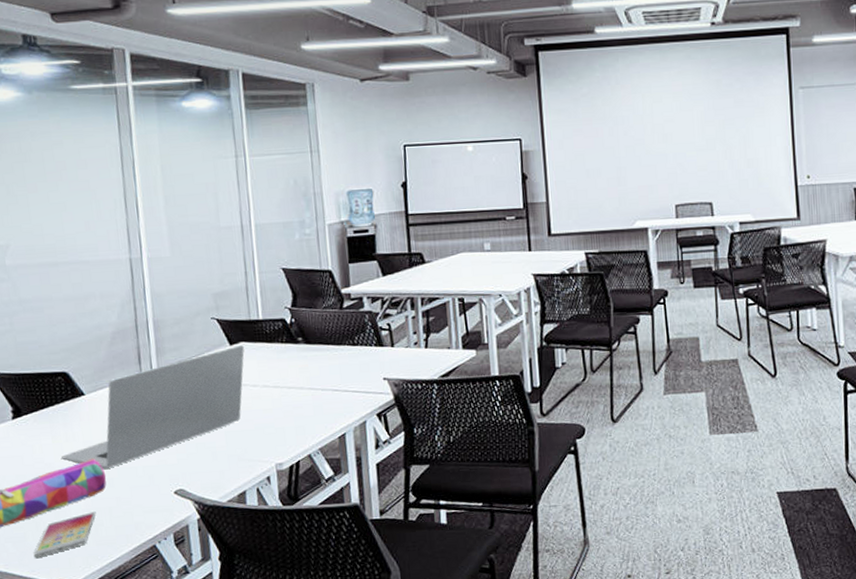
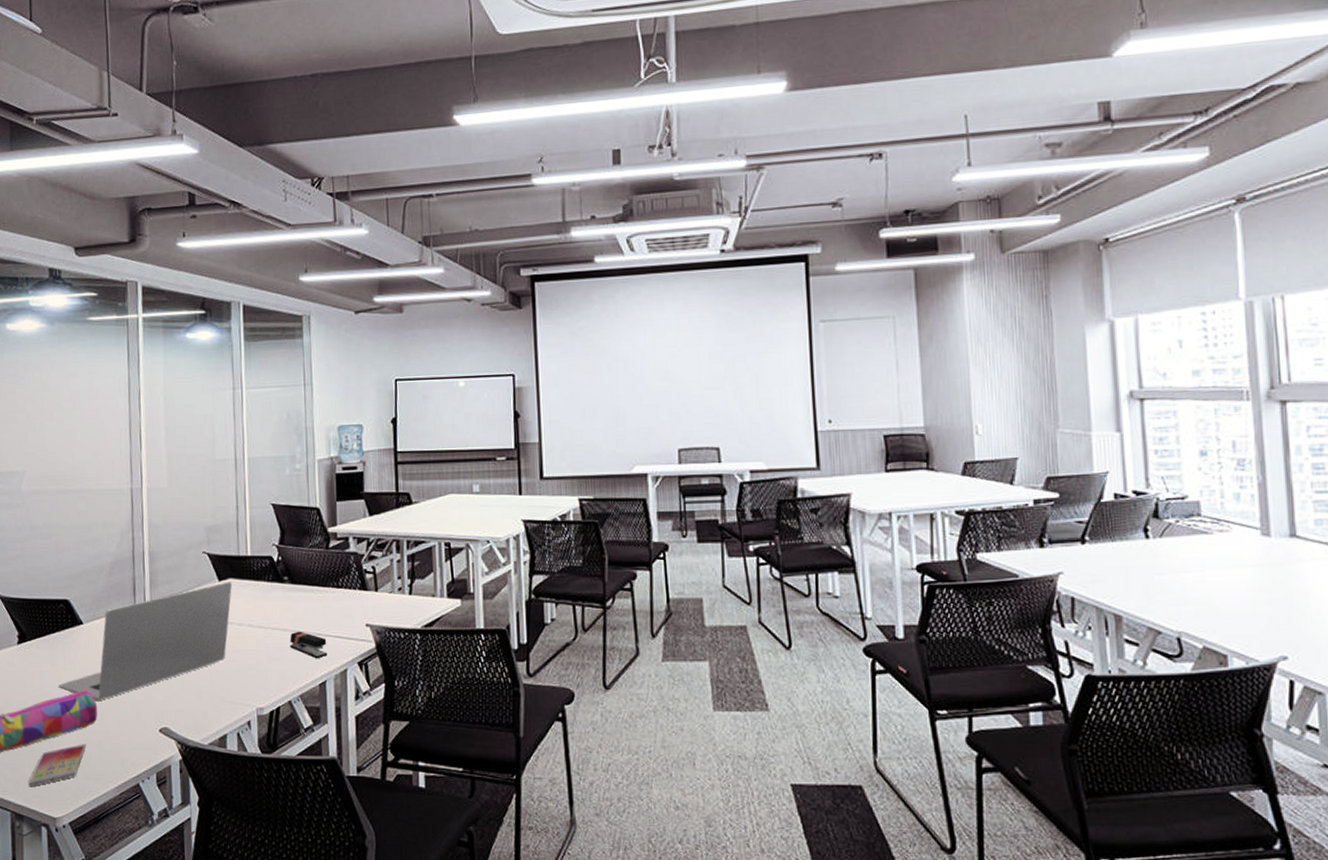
stapler: none [307,388,346,413] -> present [290,631,328,658]

